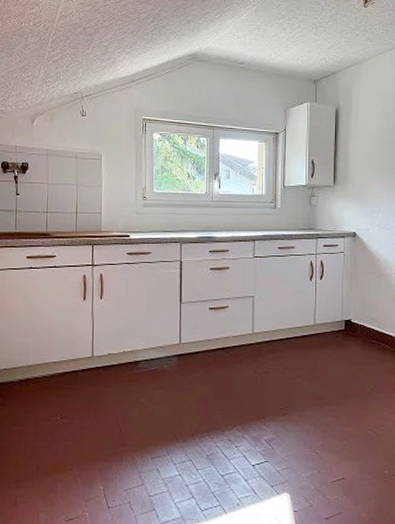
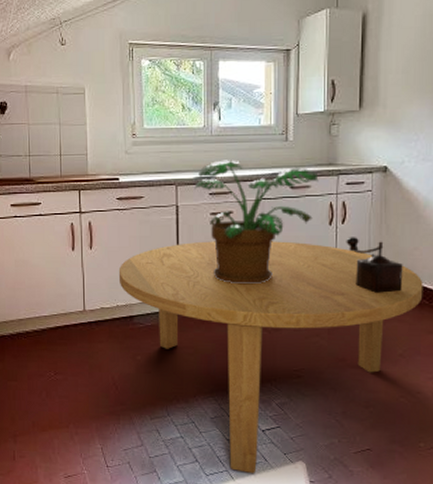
dining table: none [126,293,385,507] -> present [118,241,423,474]
potted plant: none [197,222,301,332] -> present [194,160,319,285]
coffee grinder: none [323,291,369,339] -> present [346,237,403,293]

